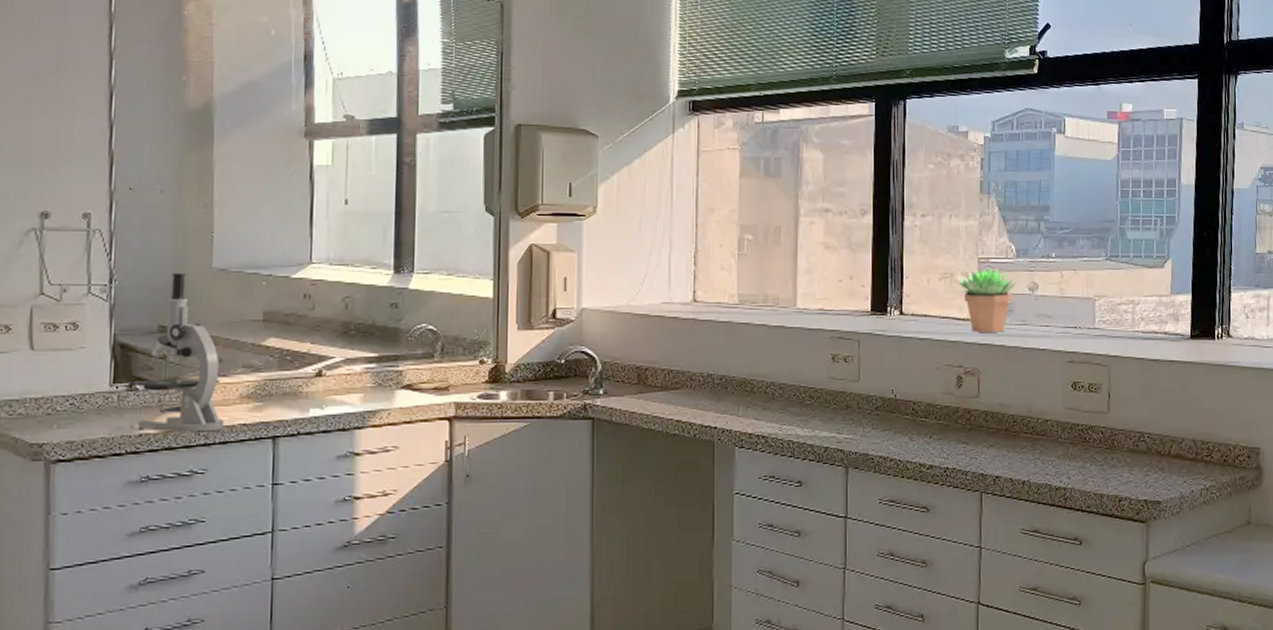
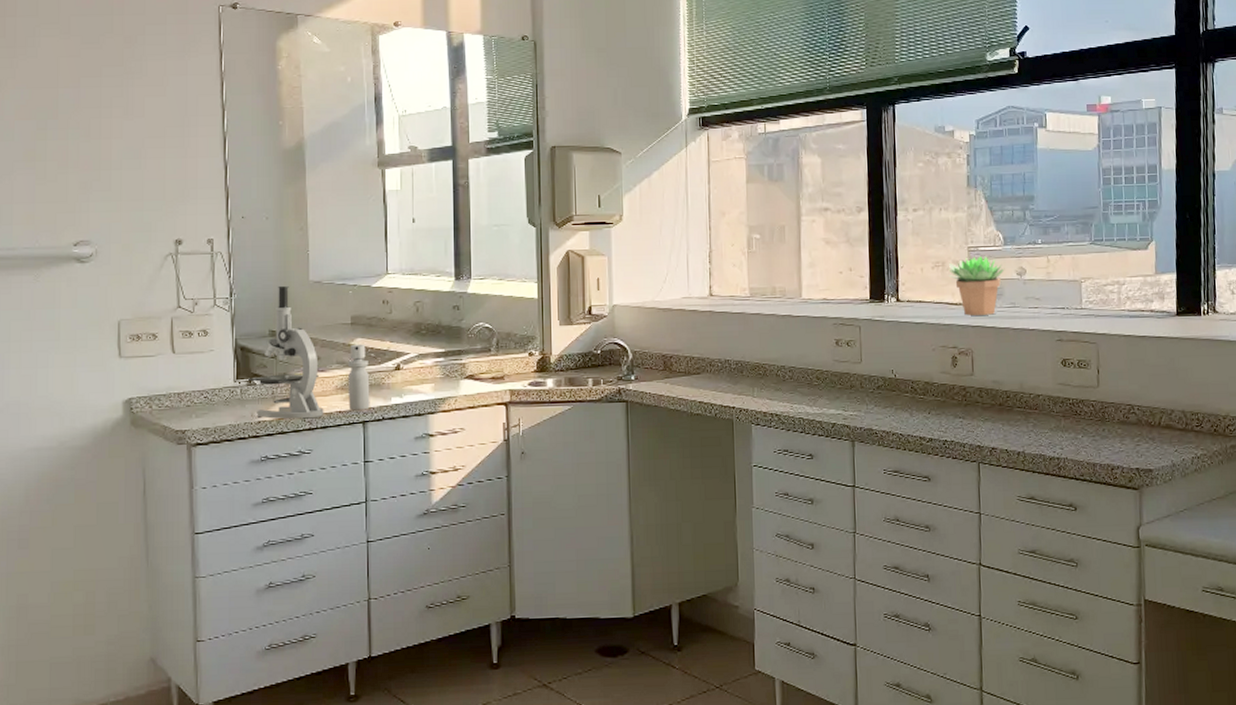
spray bottle: none [255,344,284,423] -> present [348,344,370,411]

